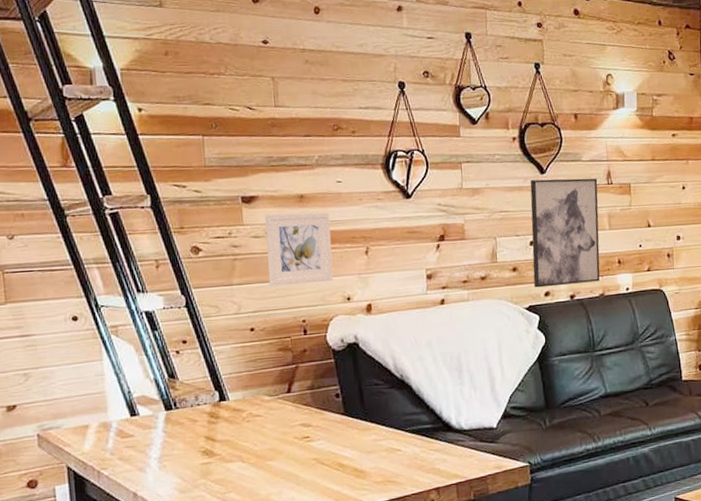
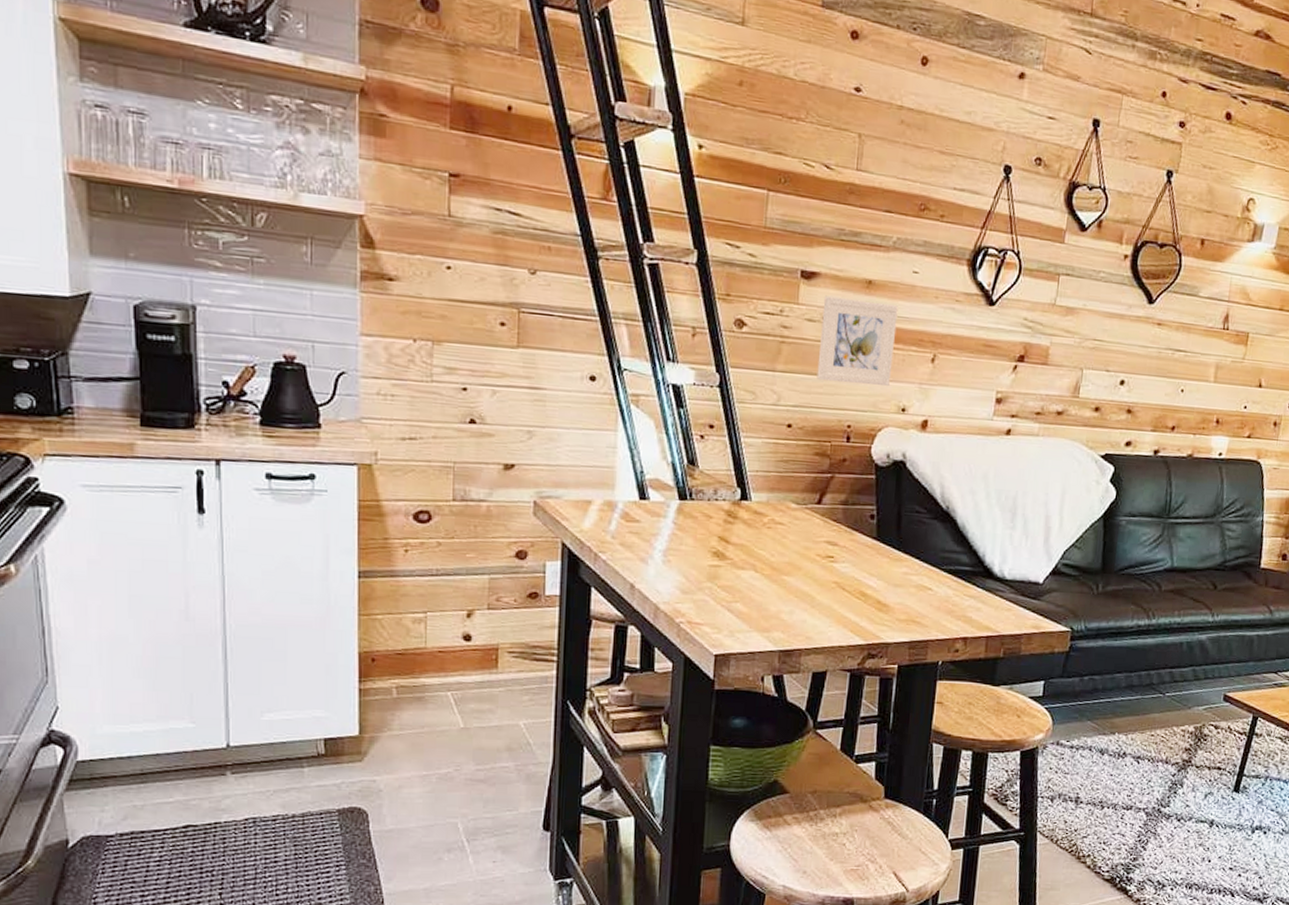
wall art: present [530,178,600,288] -> none [1115,308,1212,440]

